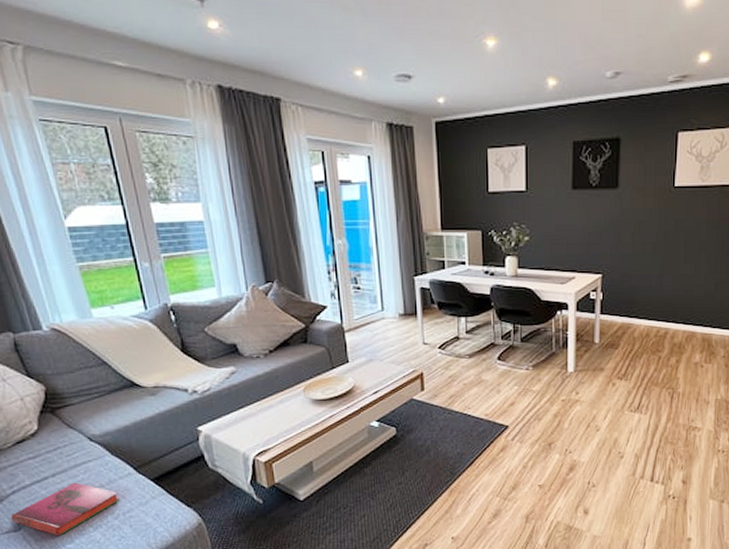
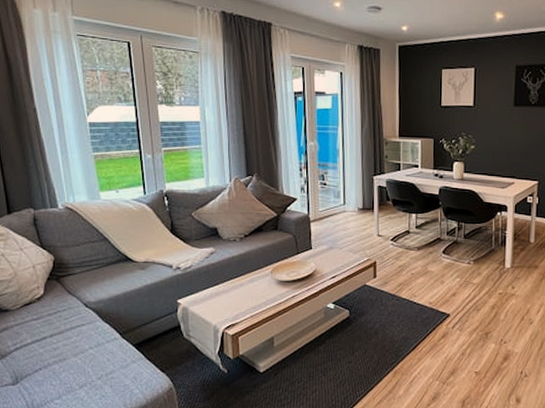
hardback book: present [10,482,120,536] -> none [11,343,104,392]

